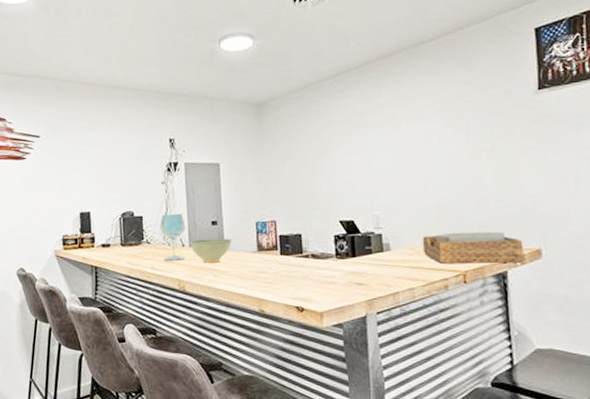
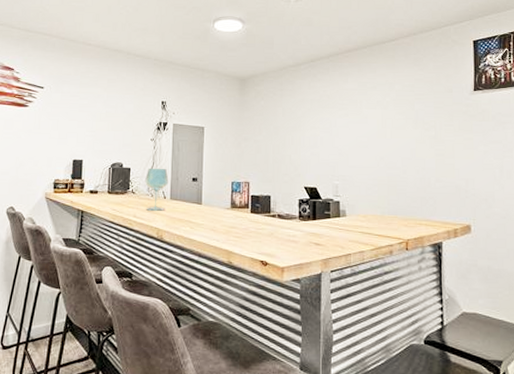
bowl: present [189,238,231,263] -> none [170,193,208,216]
napkin holder: present [422,231,524,265] -> none [373,205,457,236]

